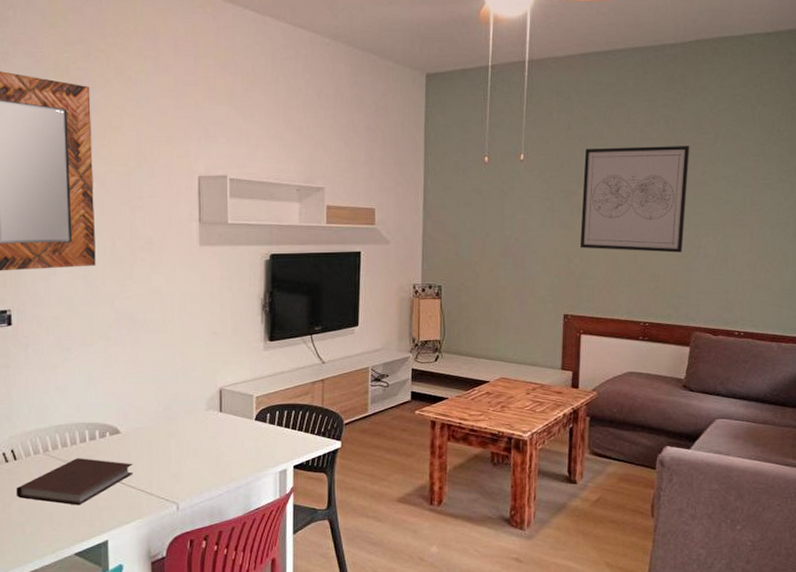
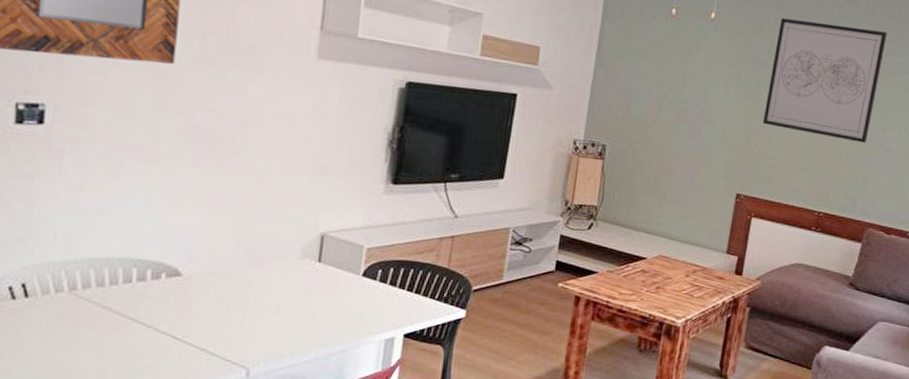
notebook: present [15,458,133,506] -> none [21,302,194,362]

